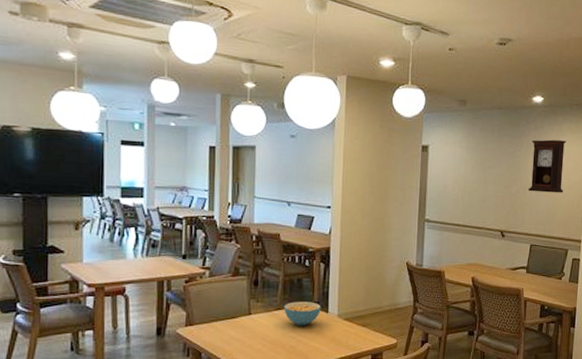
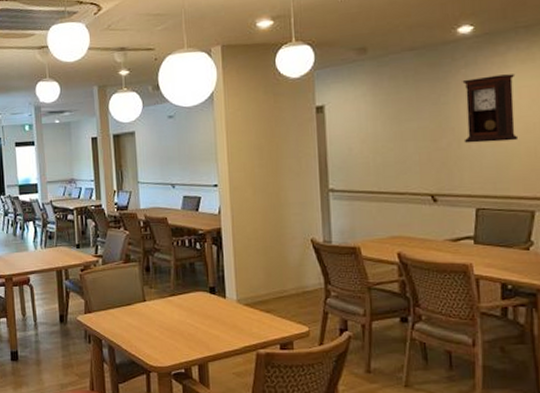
cereal bowl: present [283,301,321,326] -> none [177,286,218,313]

